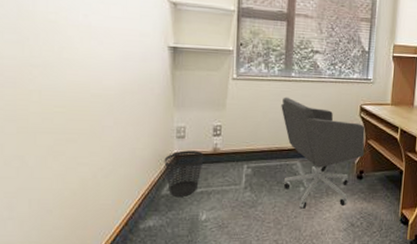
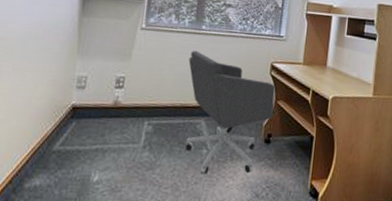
wastebasket: present [164,150,204,196] -> none [59,102,104,154]

